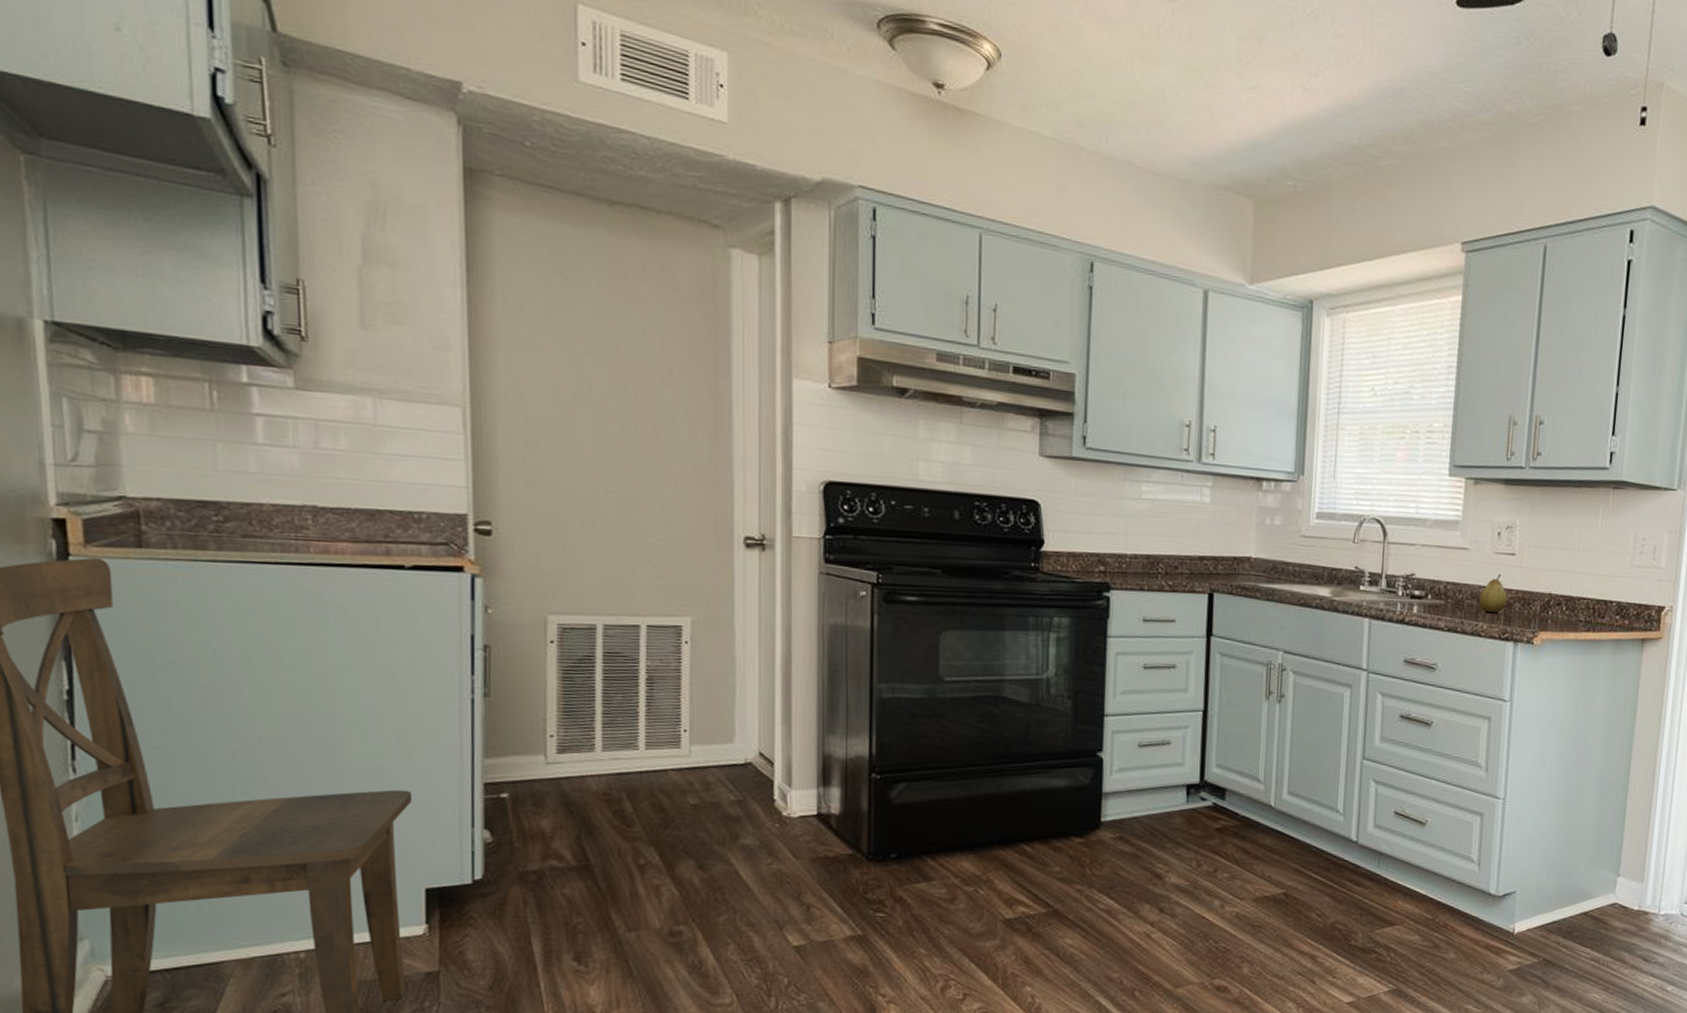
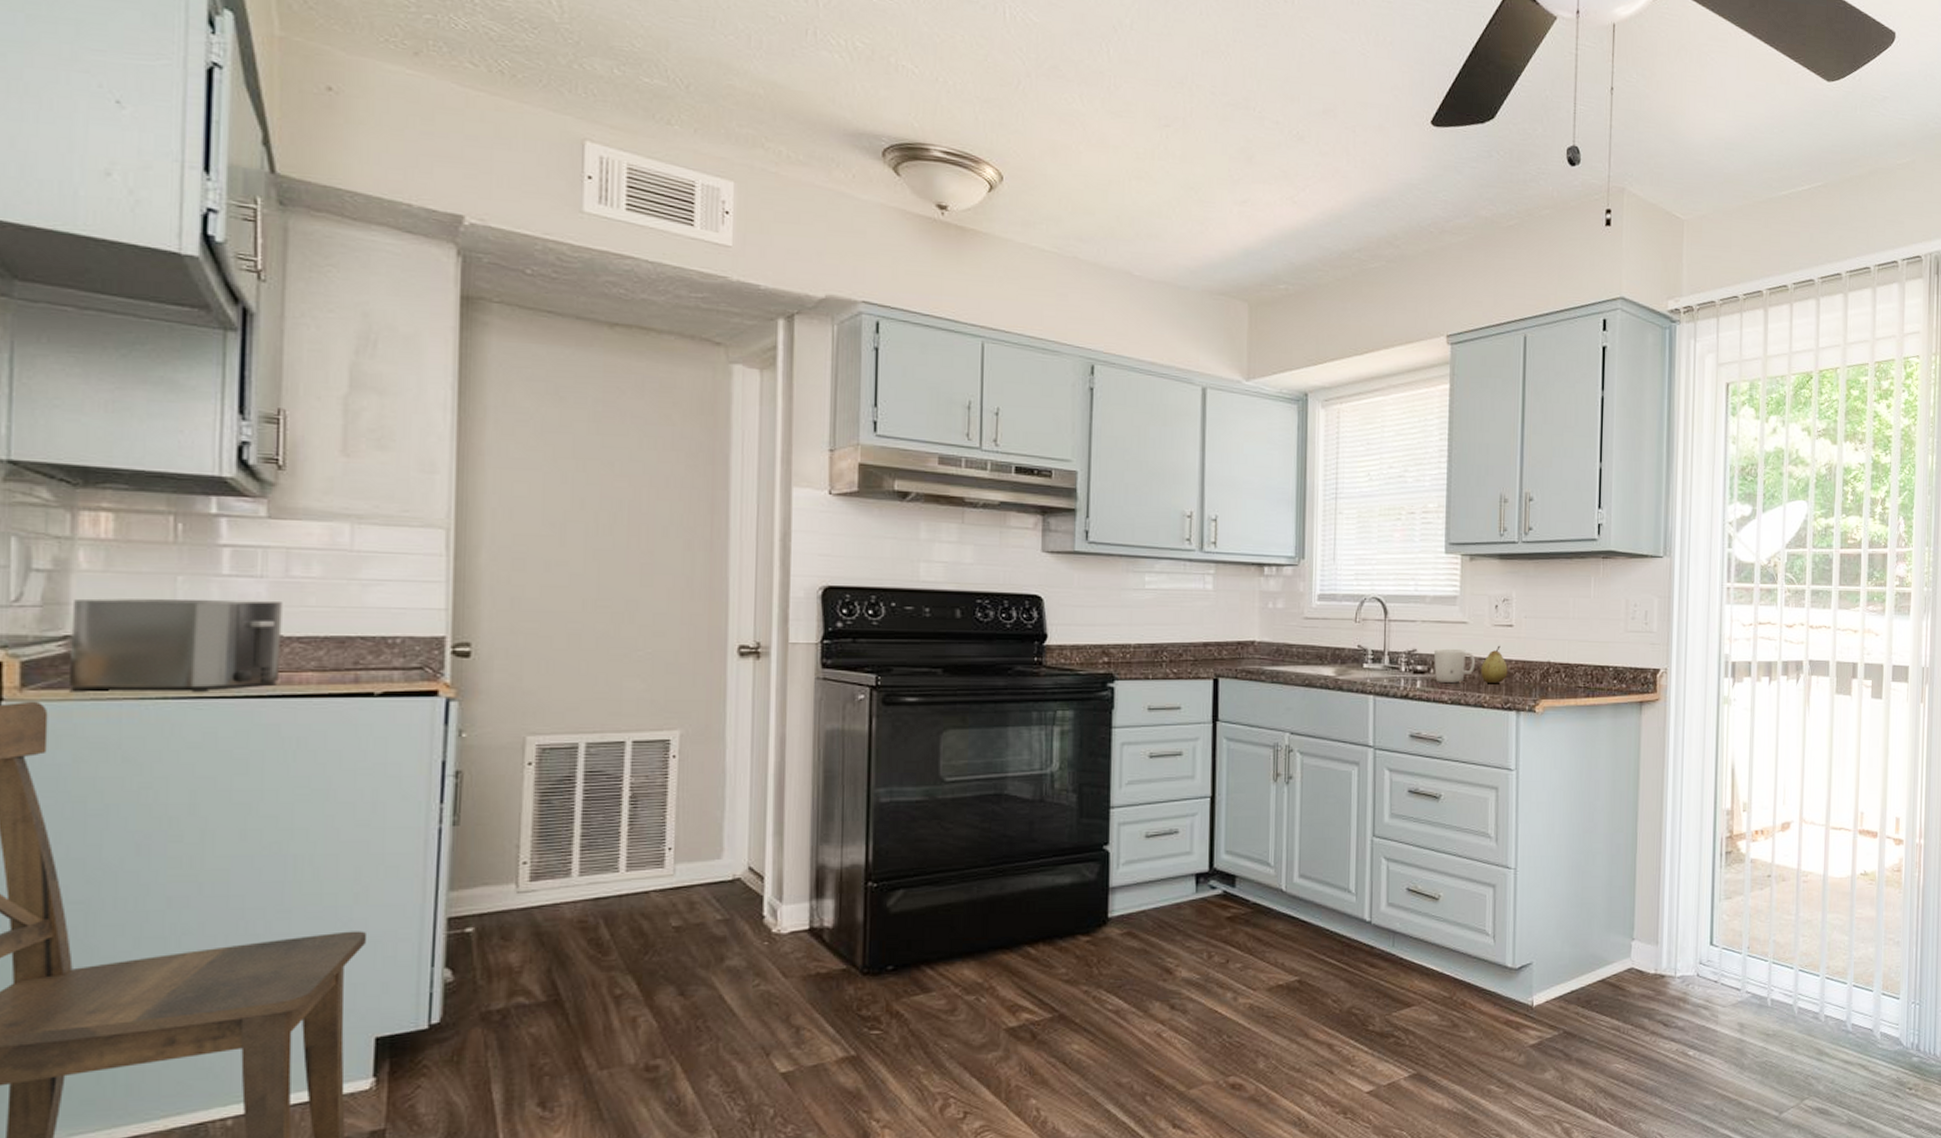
toaster: none [123,461,317,558] -> present [68,598,282,693]
mug: none [1431,574,1475,610] -> present [1433,648,1476,683]

